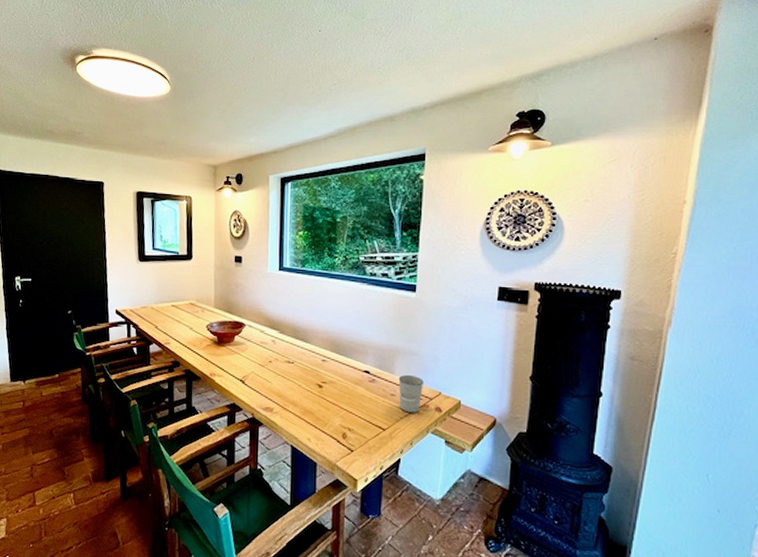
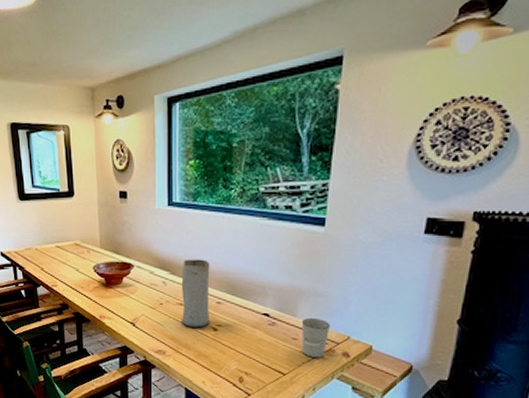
vase: none [289,319,316,385] -> present [181,259,210,328]

